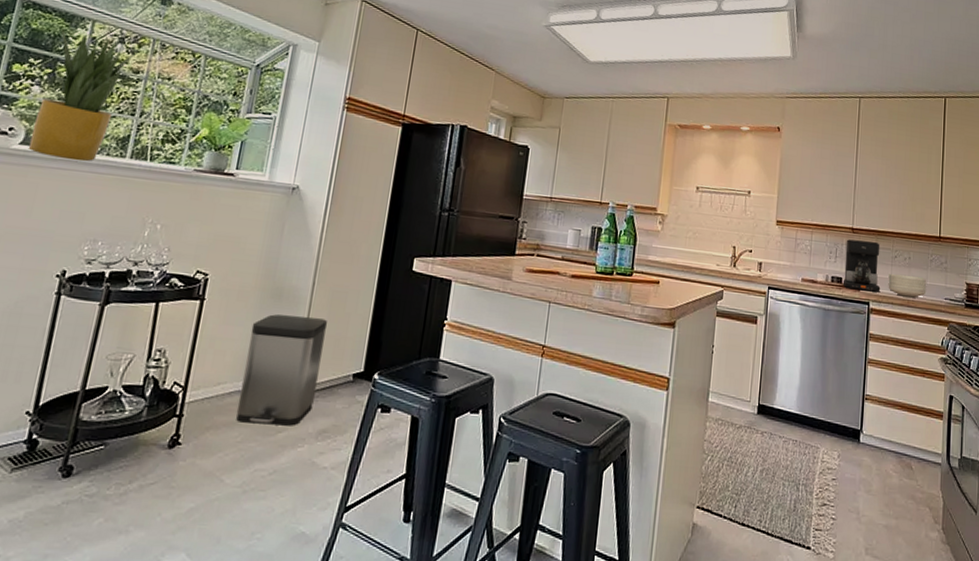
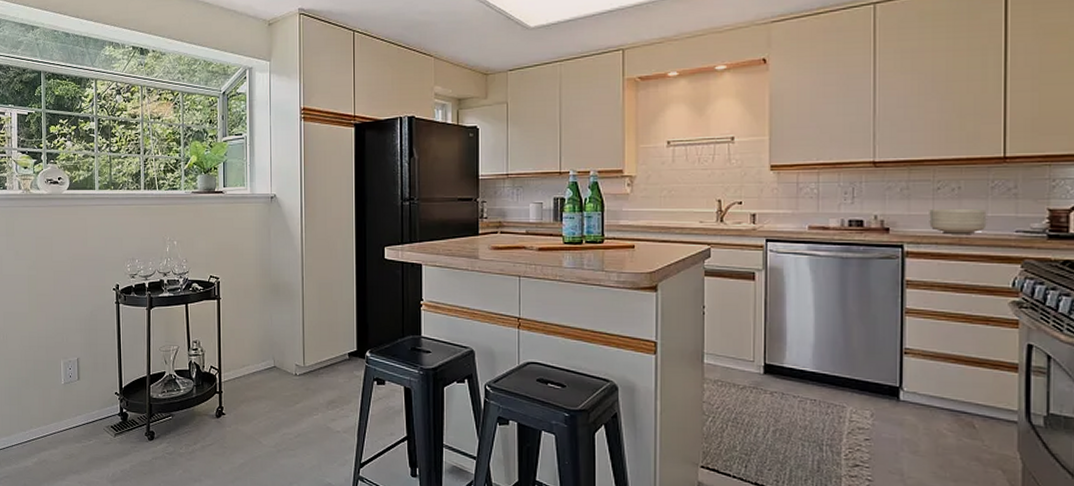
planter: present [28,29,138,162] -> none [73,91,132,197]
pedal bin: present [236,314,327,426] -> none [260,307,320,398]
coffee maker: present [844,239,881,292] -> none [866,175,919,232]

